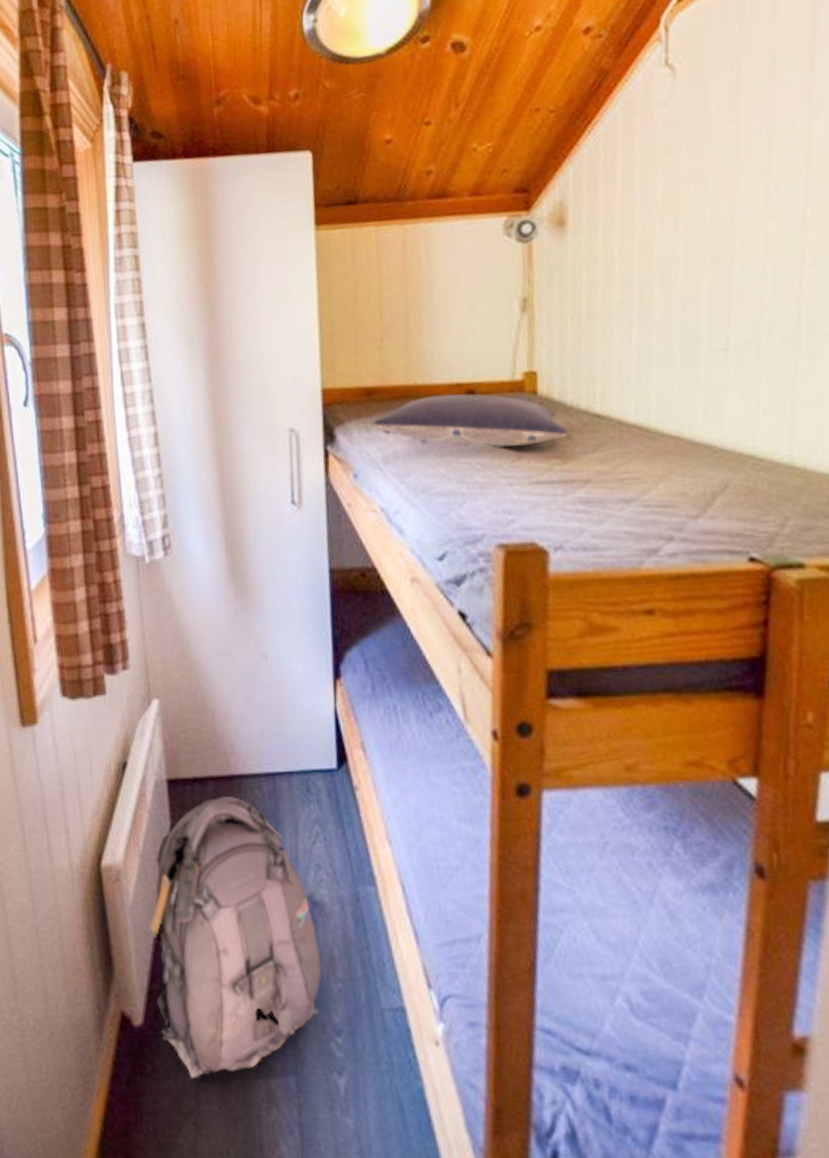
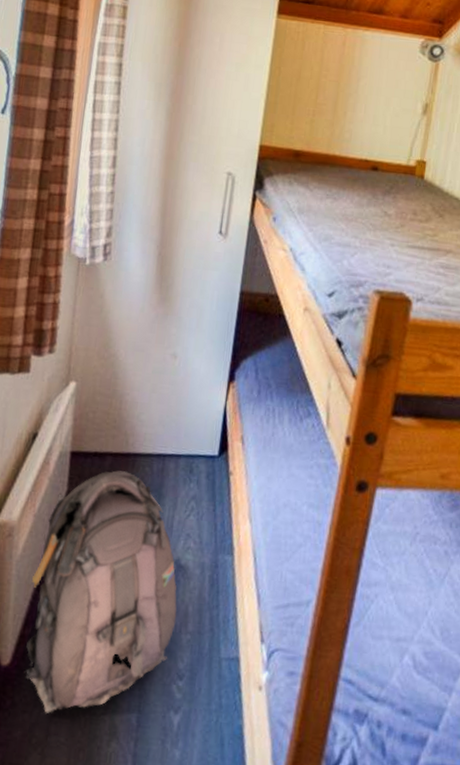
pillow: present [373,394,567,448] -> none [295,165,441,217]

